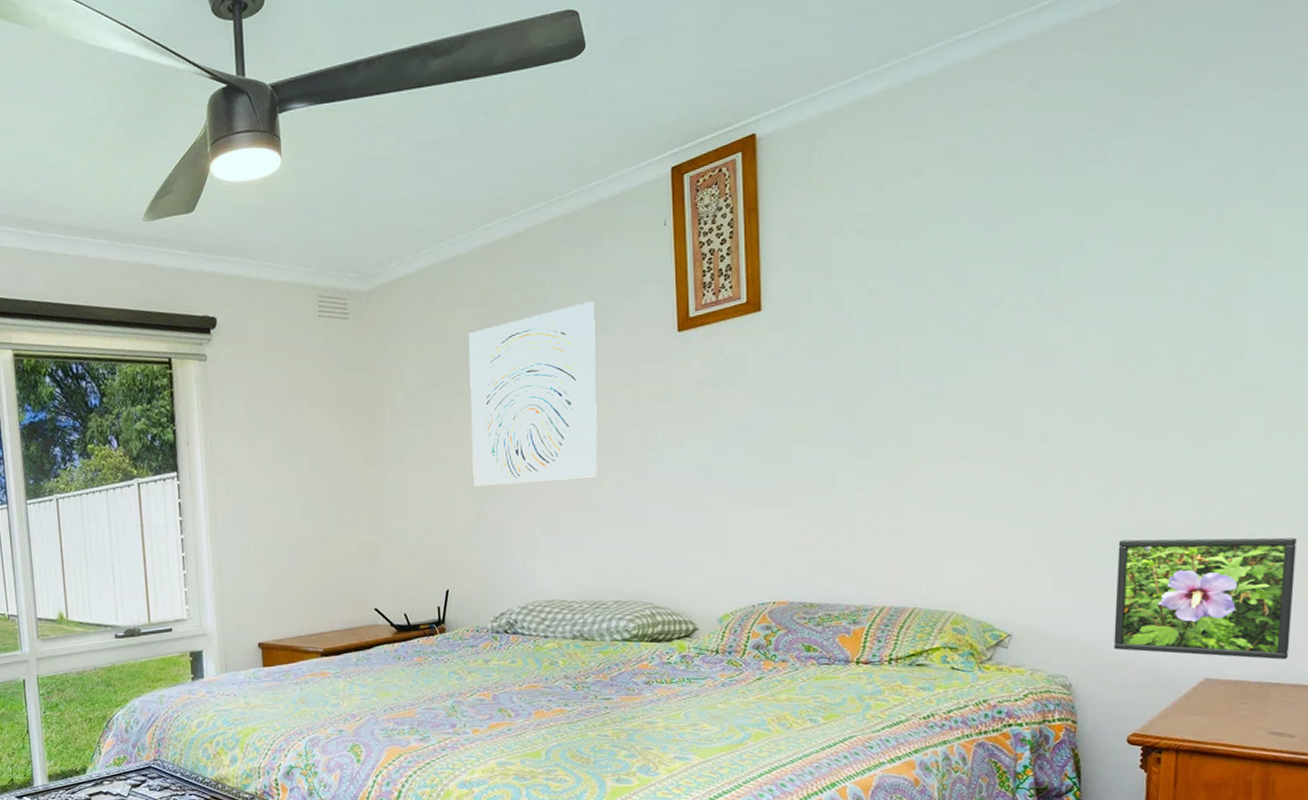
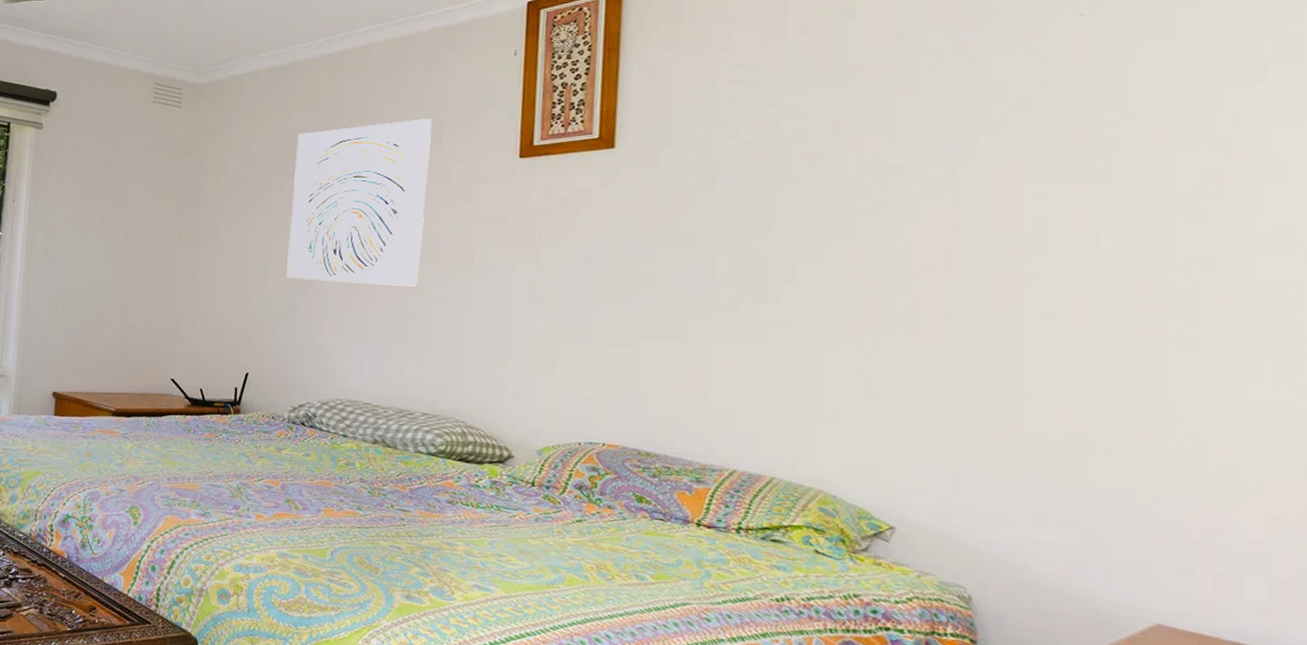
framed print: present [1114,537,1297,660] -> none [1030,446,1293,623]

